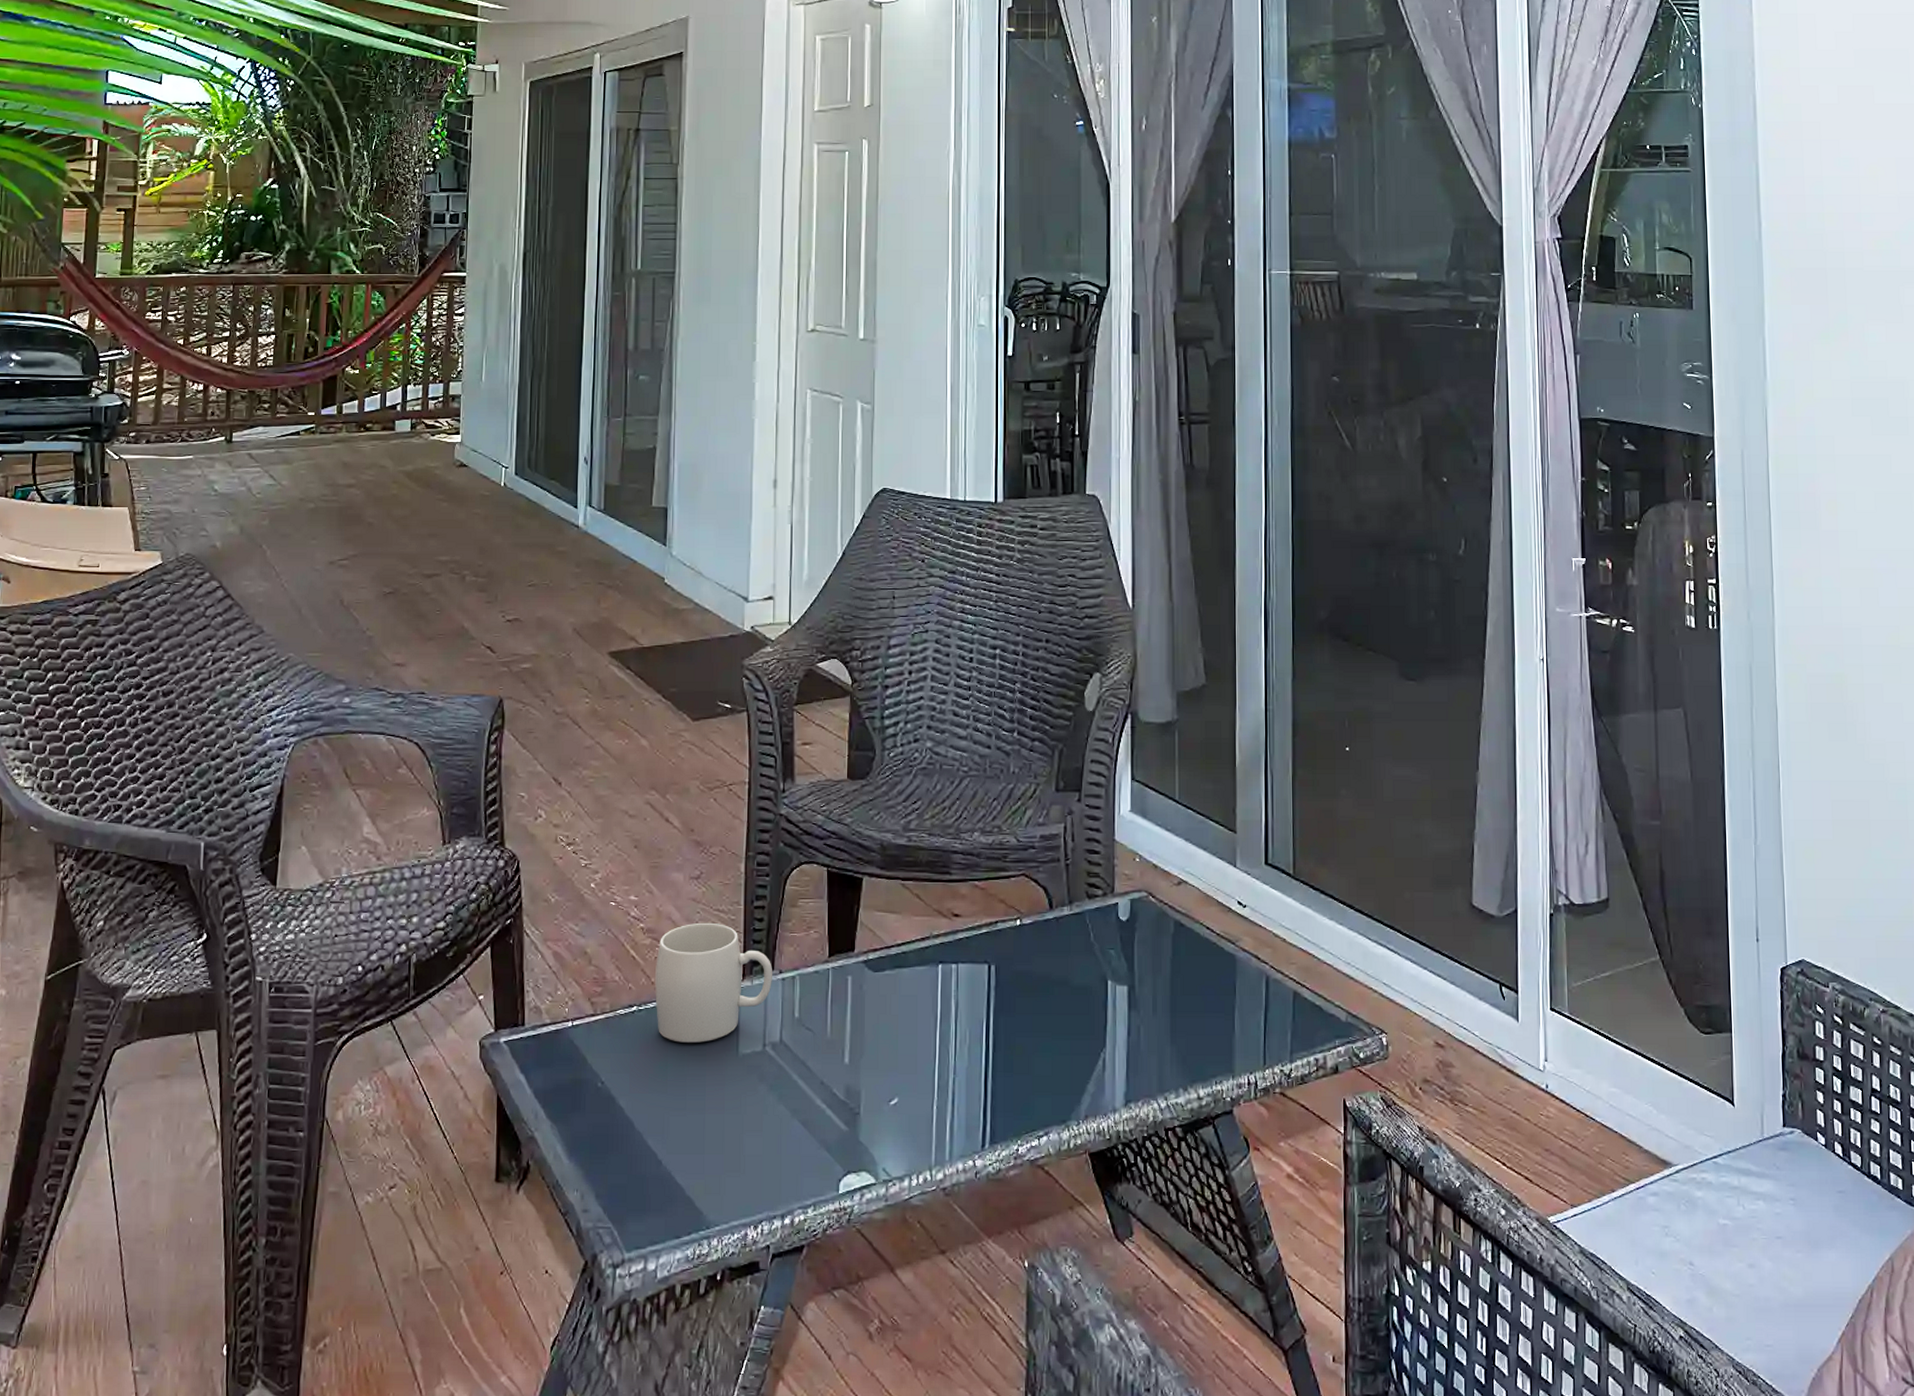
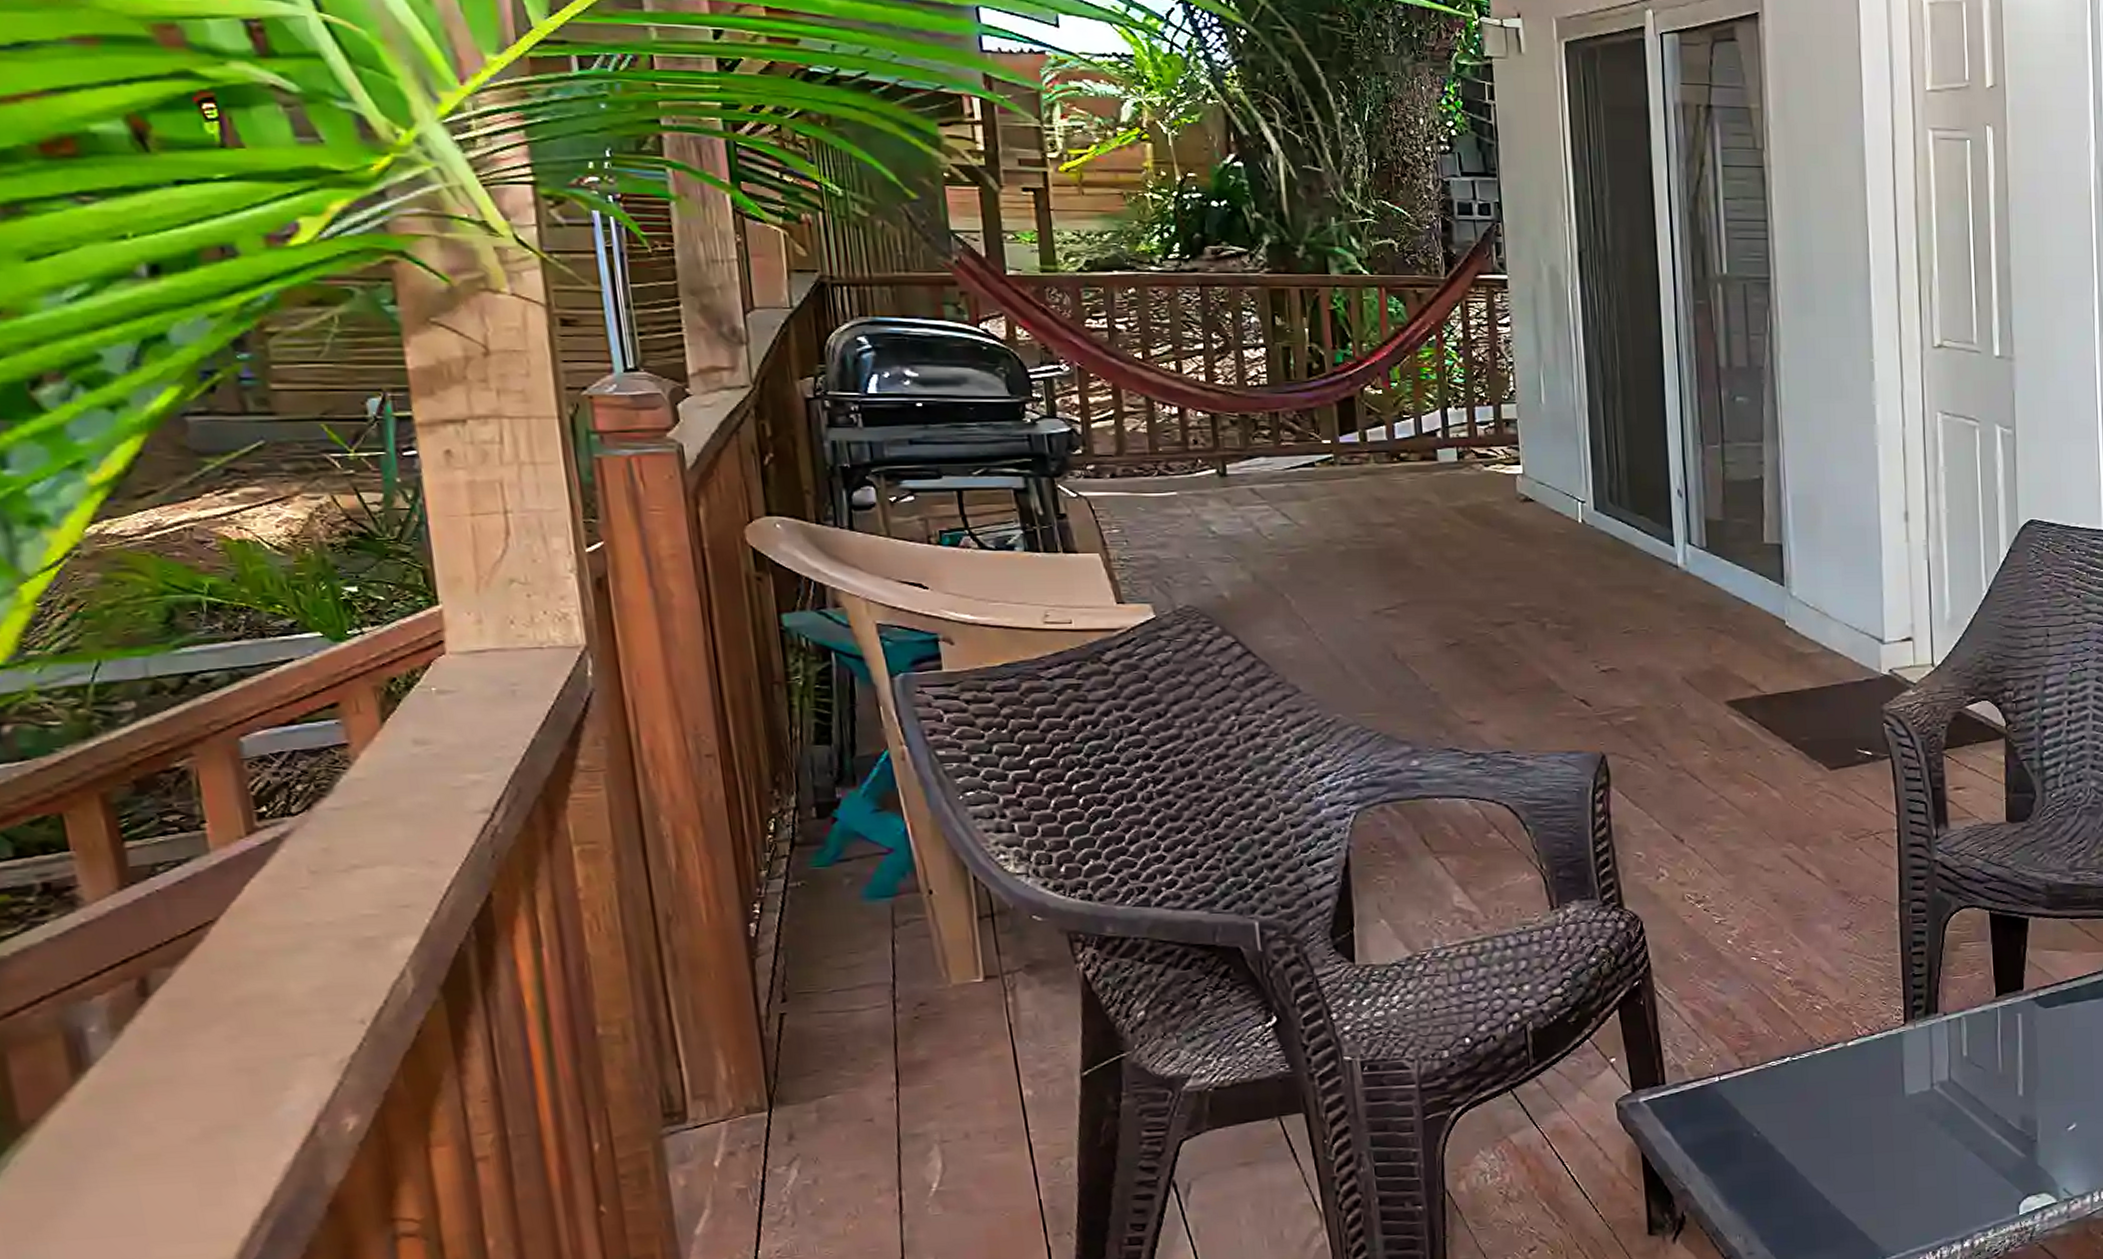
mug: present [654,922,772,1043] -> none [1807,971,1937,1089]

